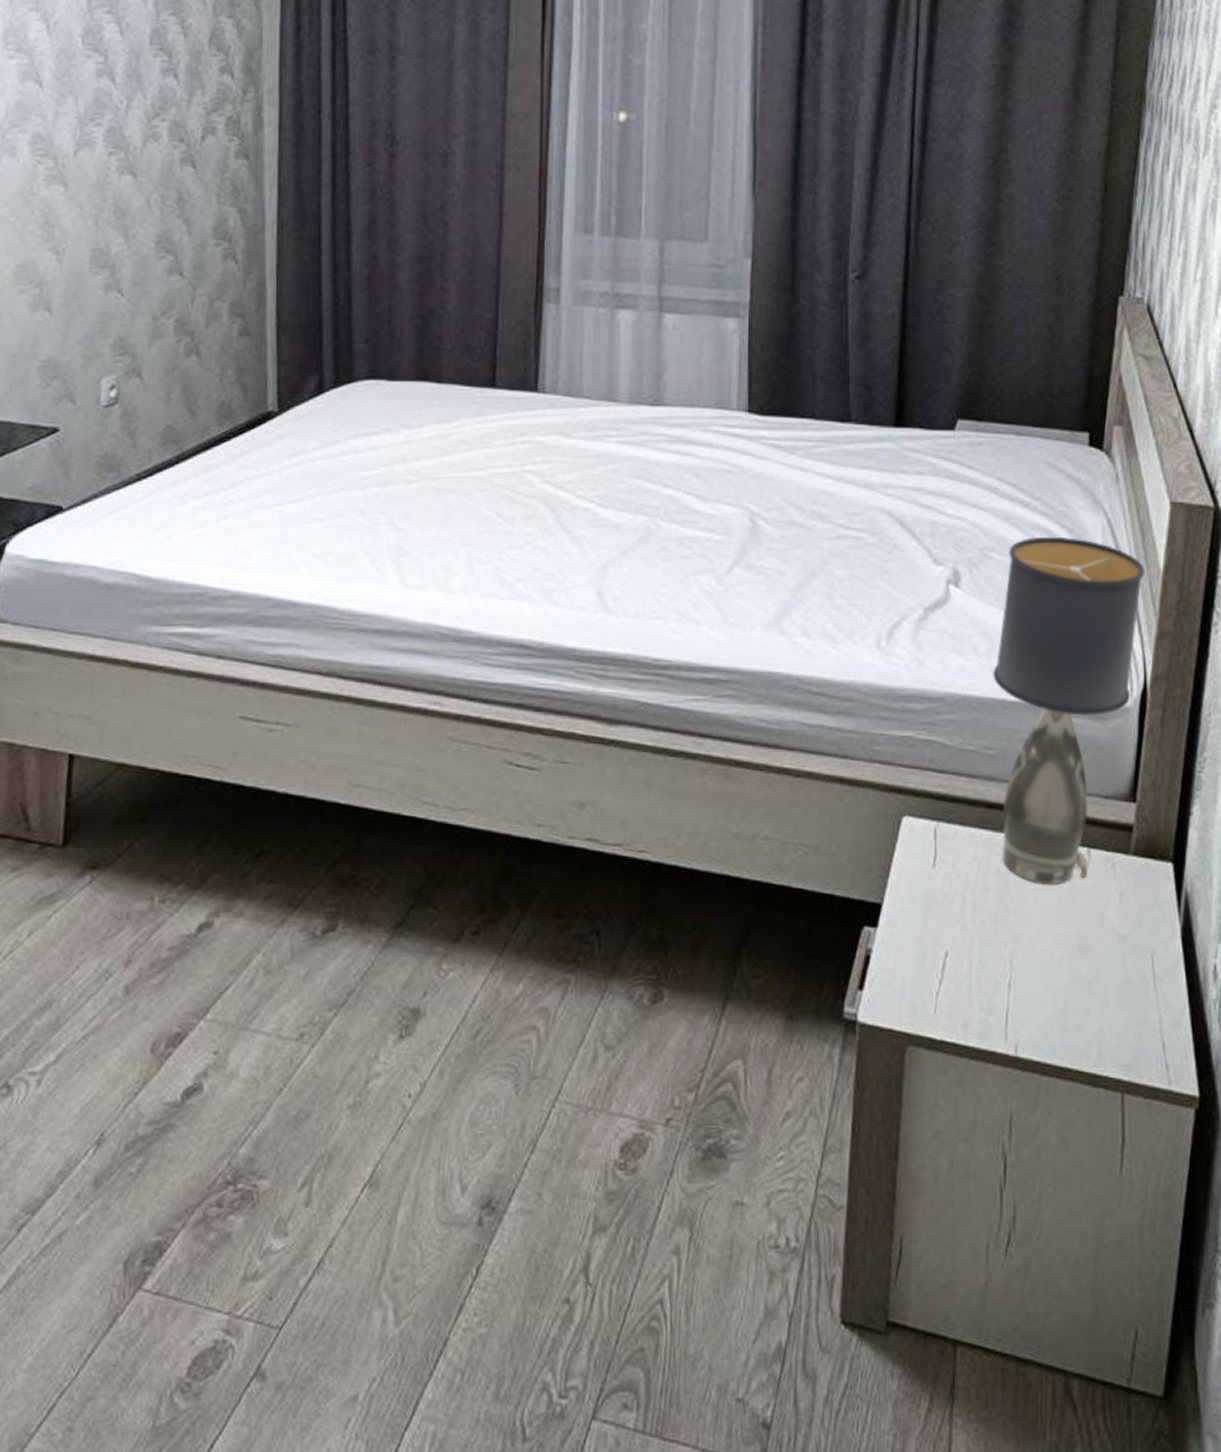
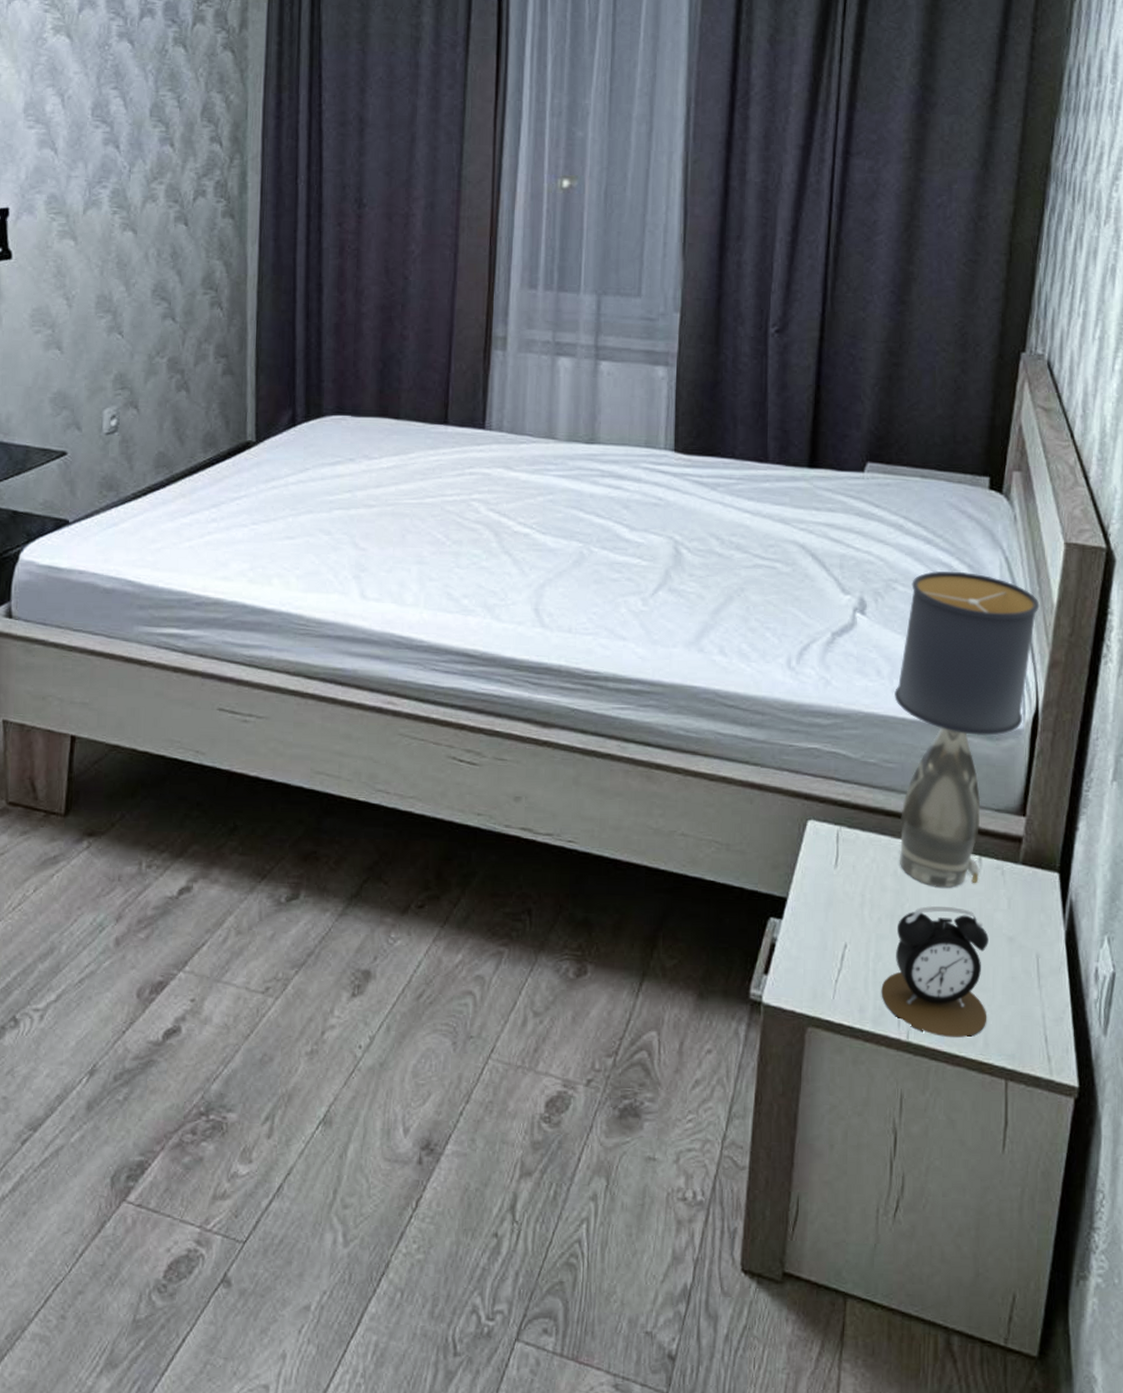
alarm clock: none [986,906,1101,1050] -> present [881,906,989,1039]

